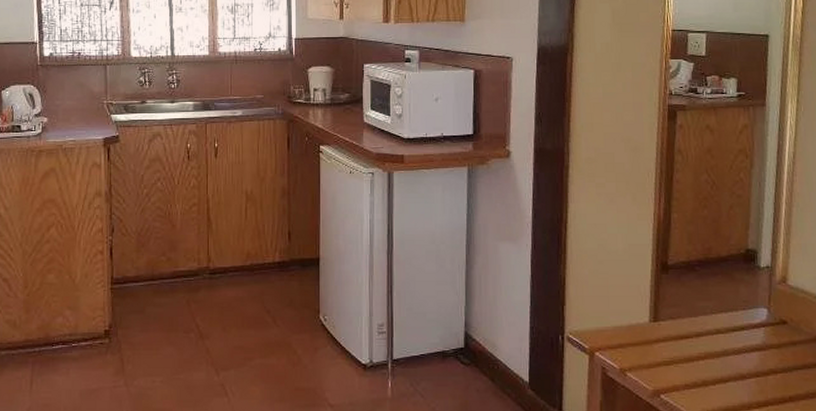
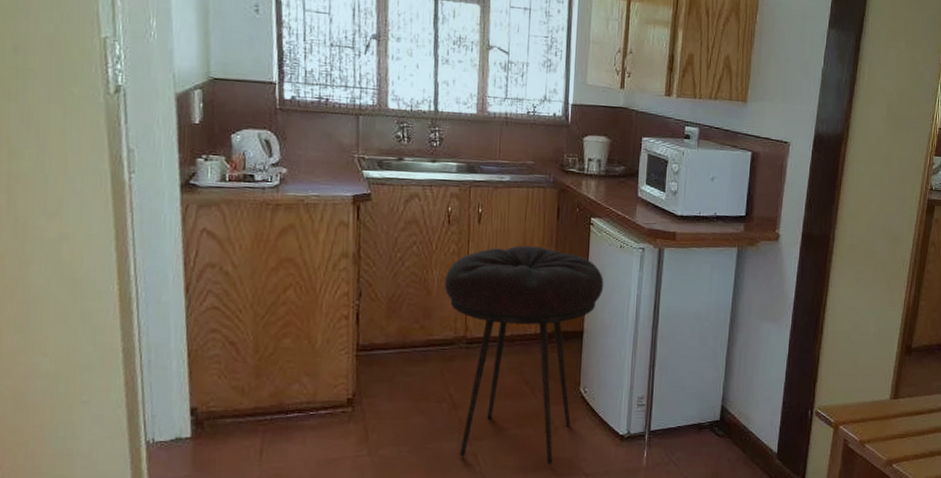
stool: none [186,176,337,396] -> present [444,245,604,465]

